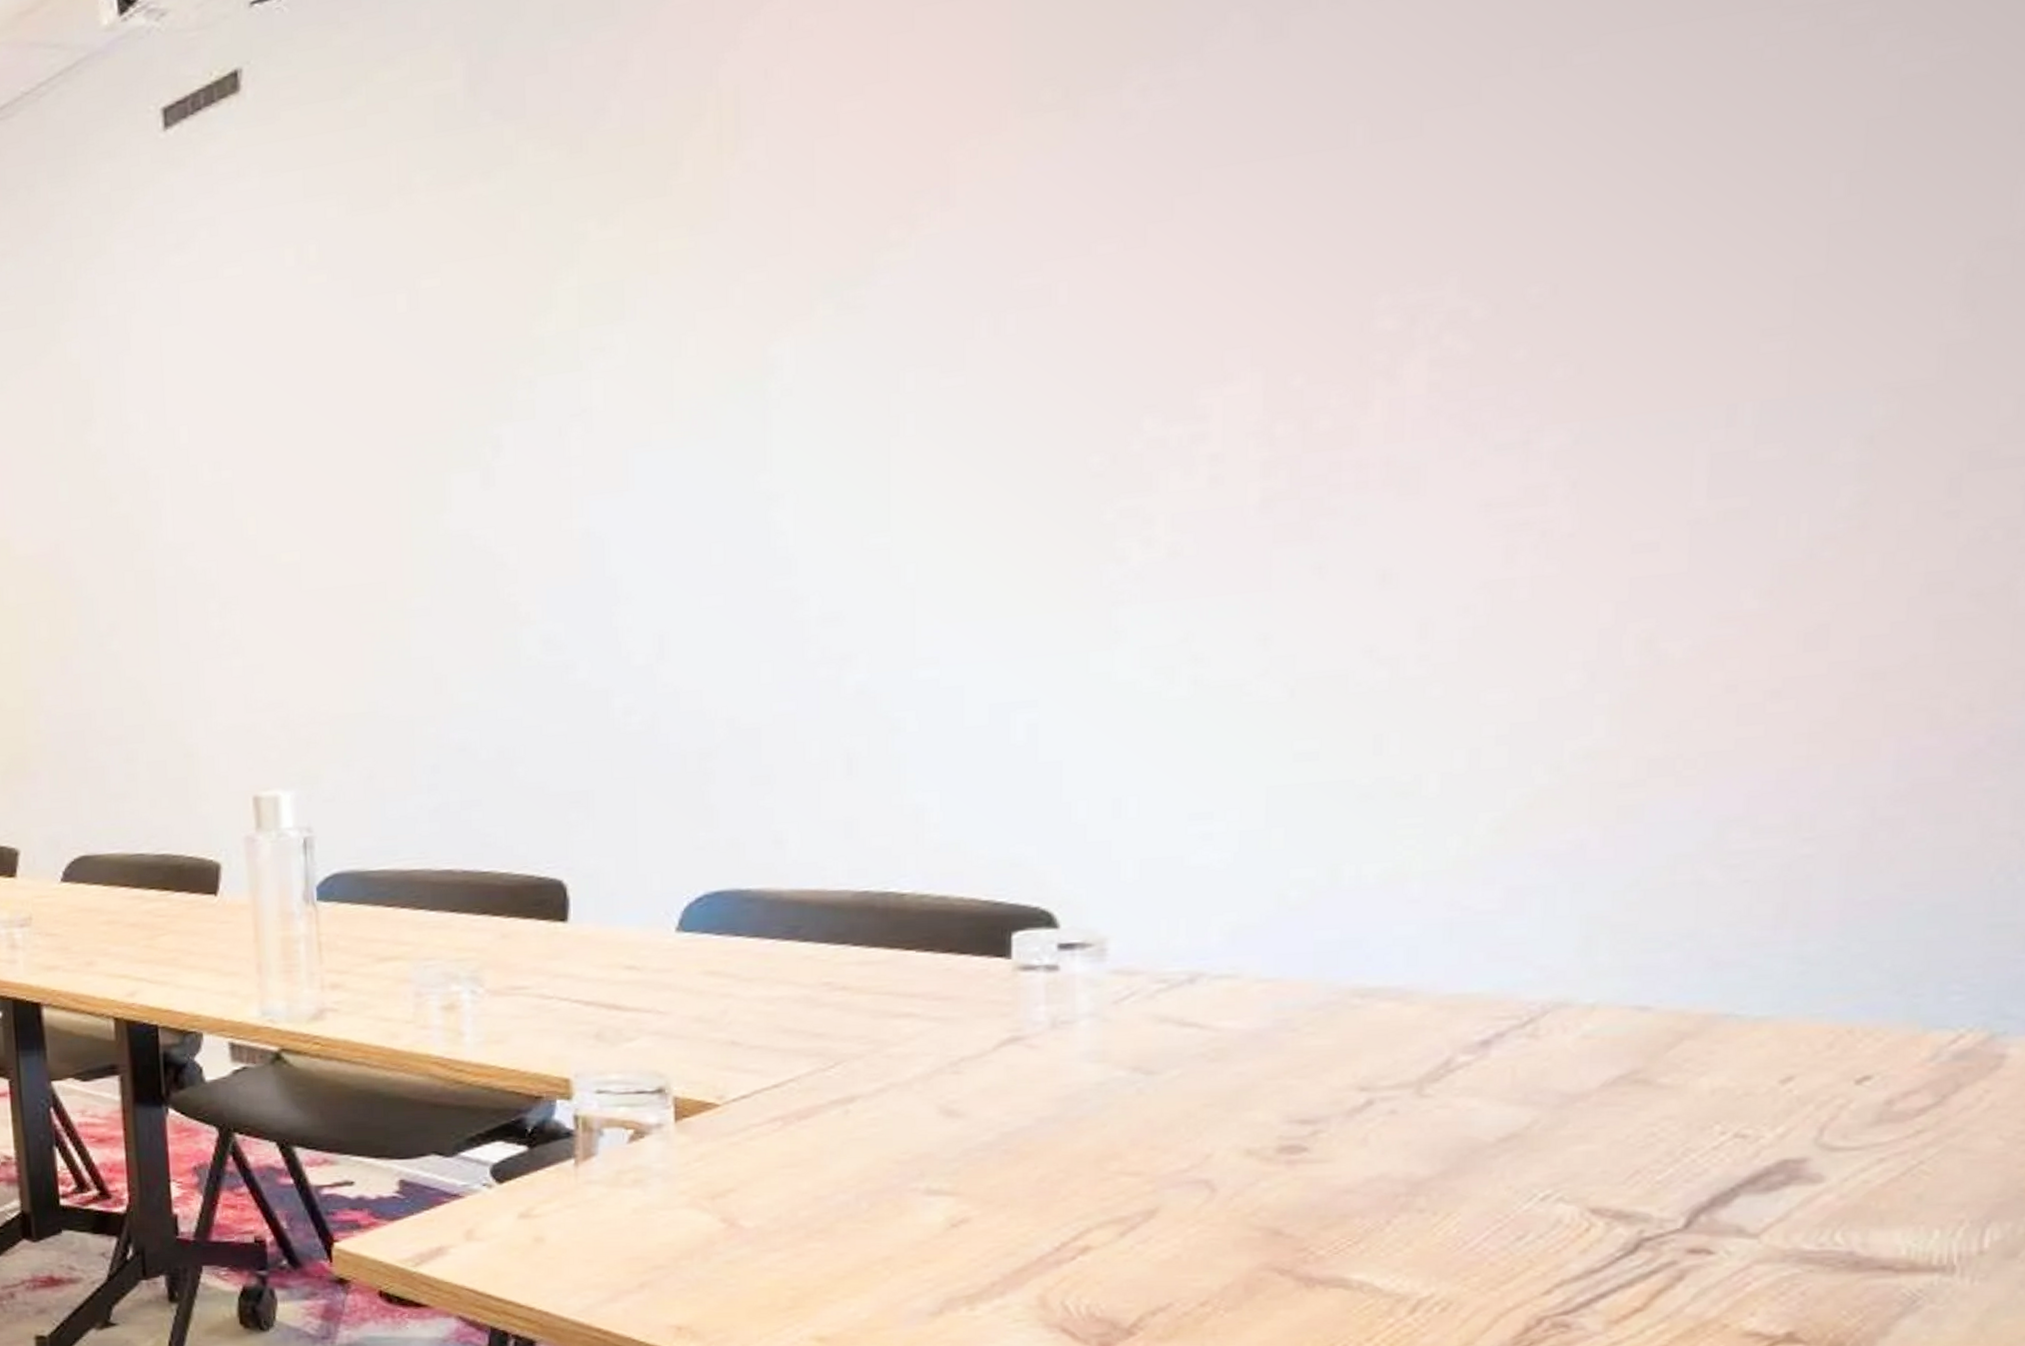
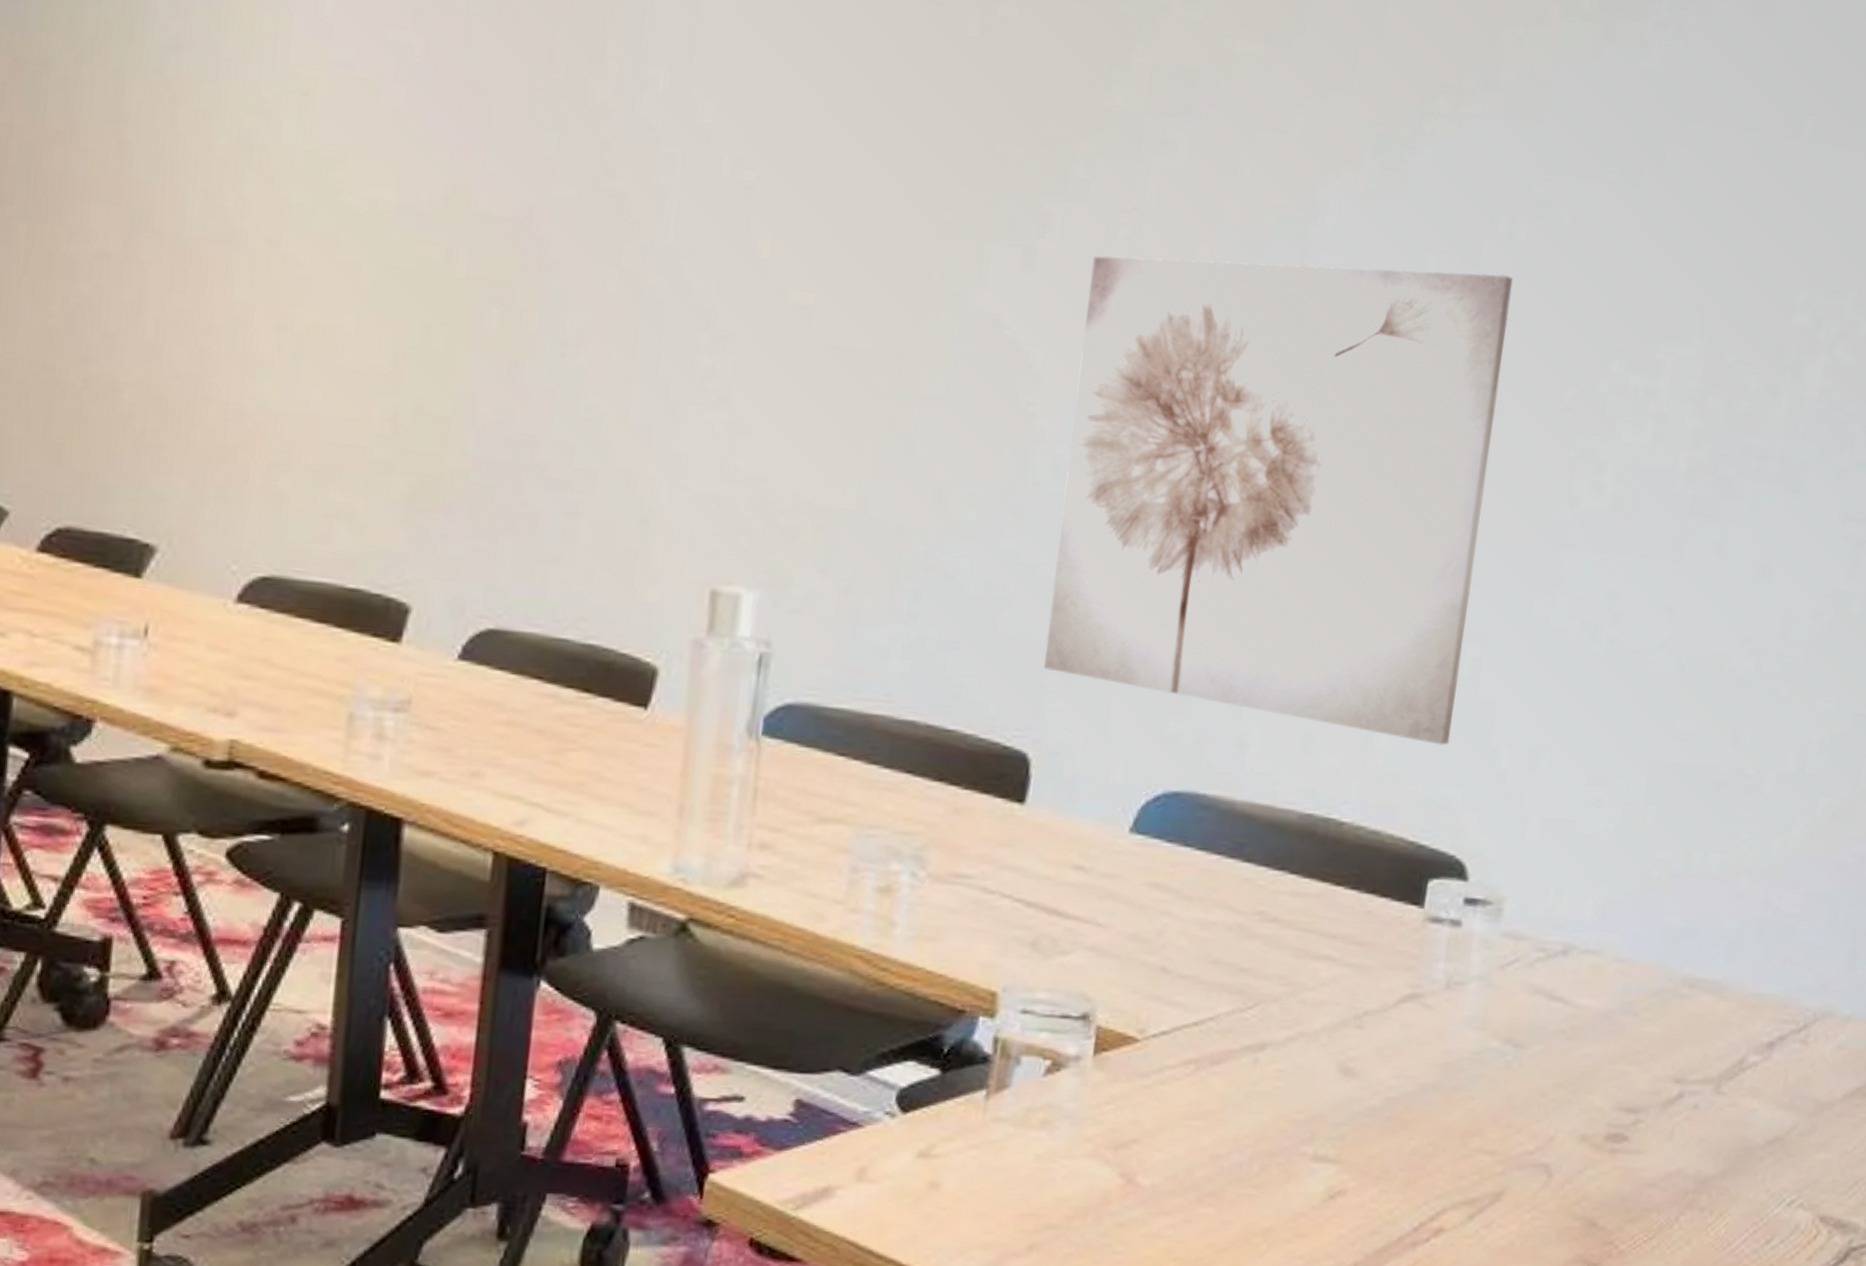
wall art: none [550,369,1013,810] -> present [1044,256,1514,745]

